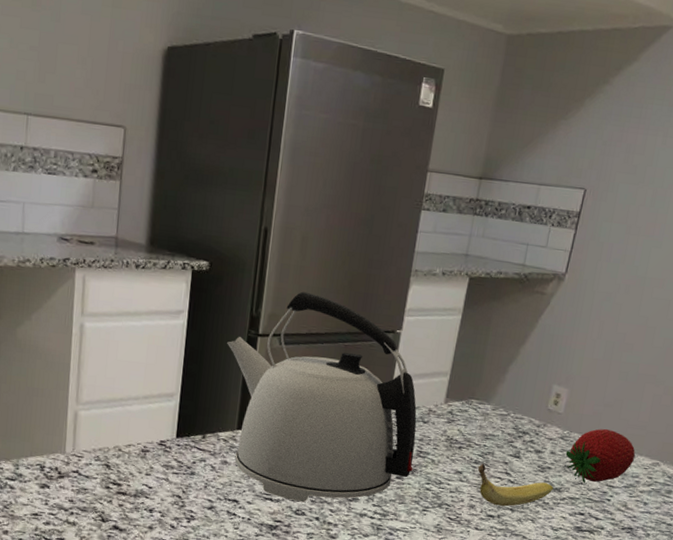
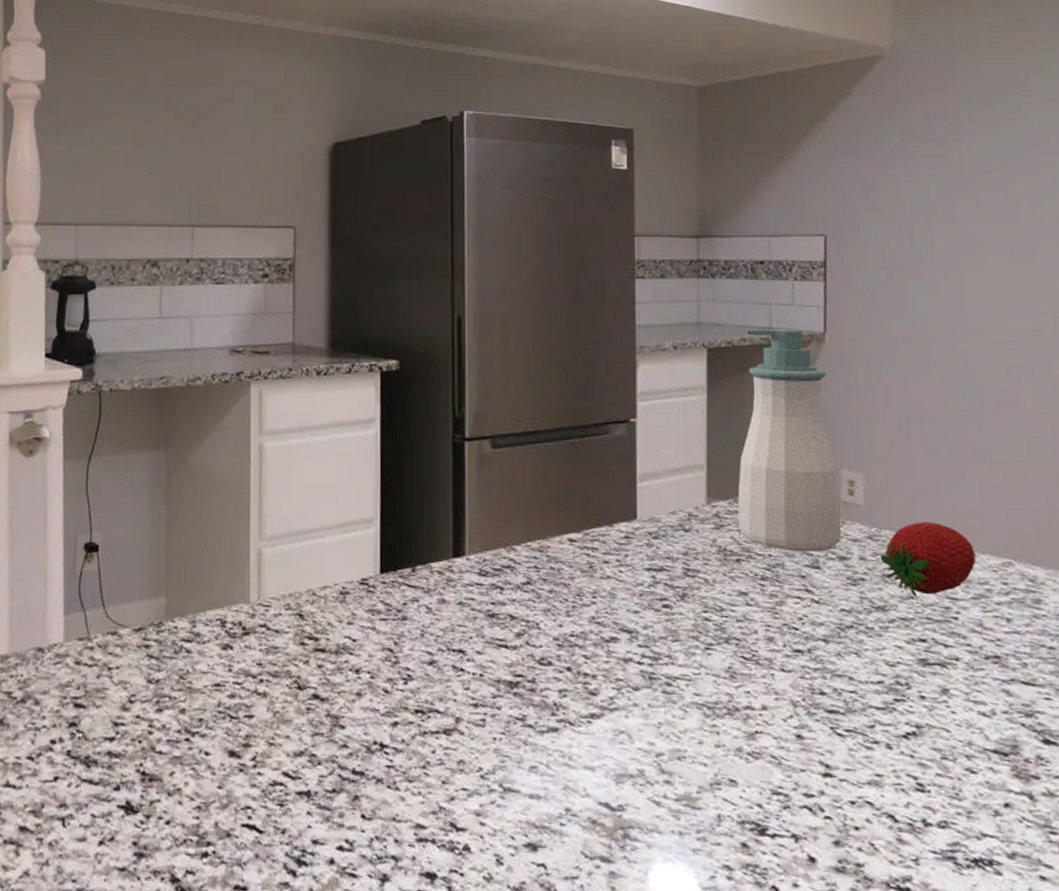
kettle: present [227,291,417,503] -> none [429,383,682,648]
soap bottle: none [465,264,559,446] -> present [738,329,842,553]
banana: present [477,463,554,507] -> none [767,578,875,637]

